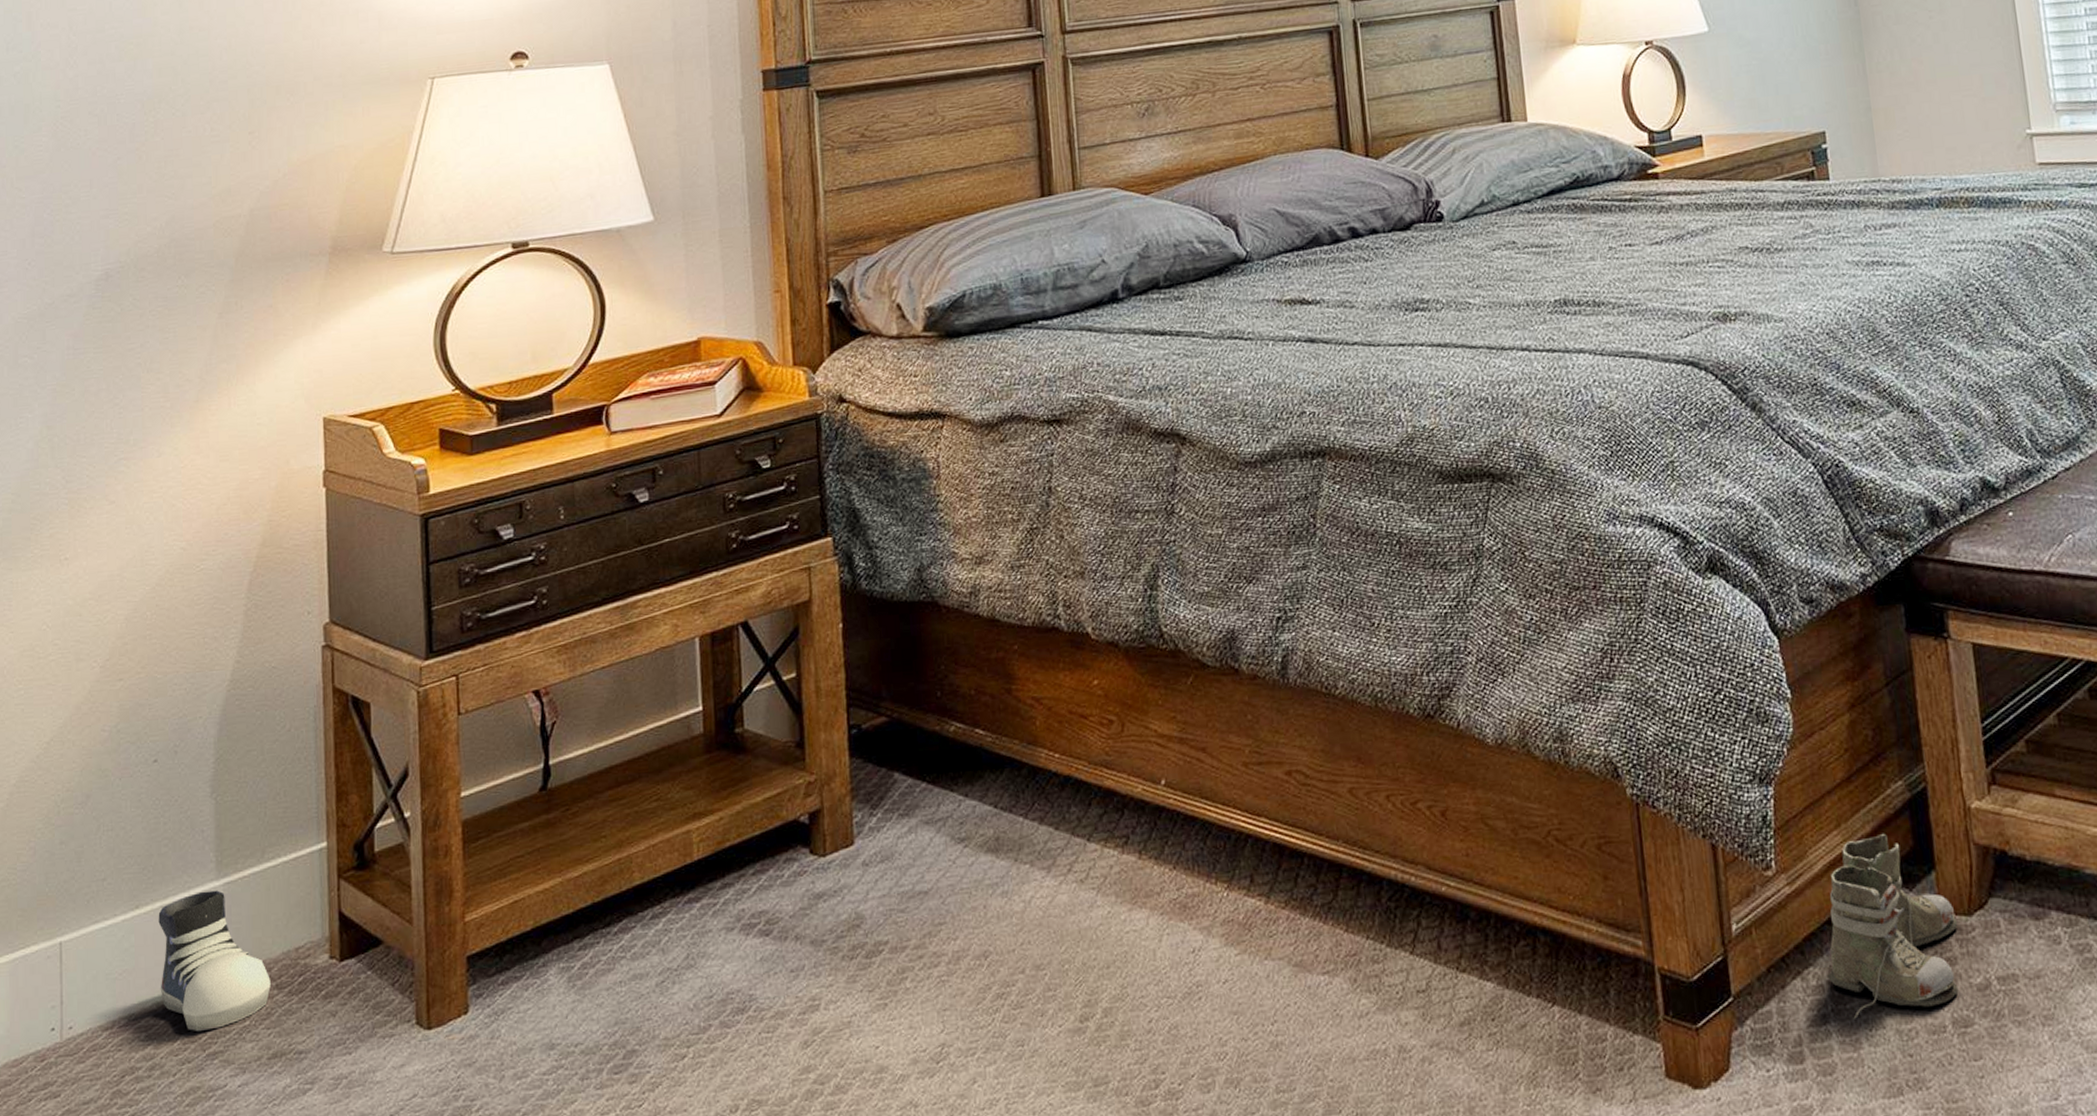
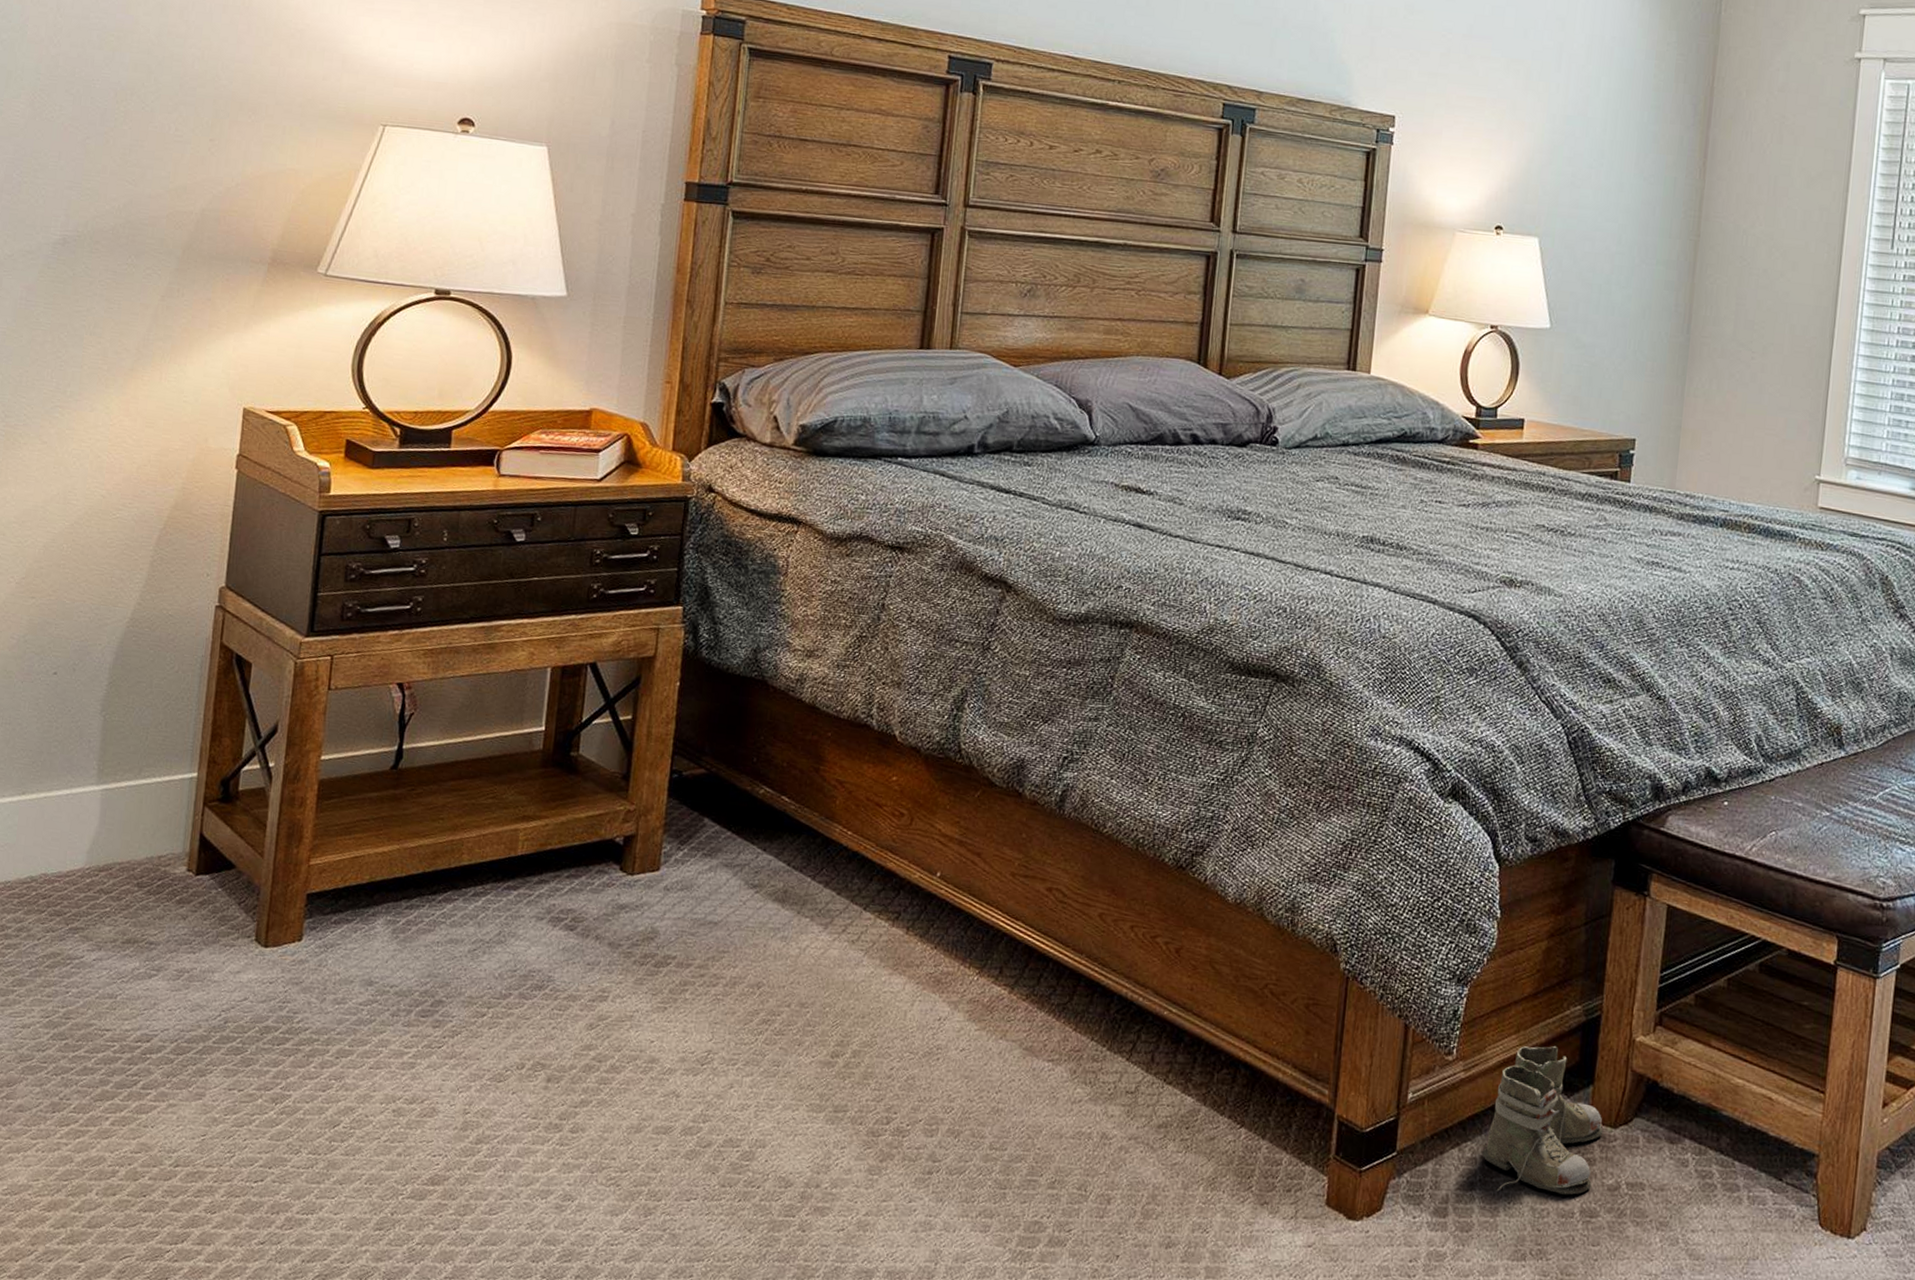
shoe: present [158,890,271,1032] -> none [35,792,133,909]

